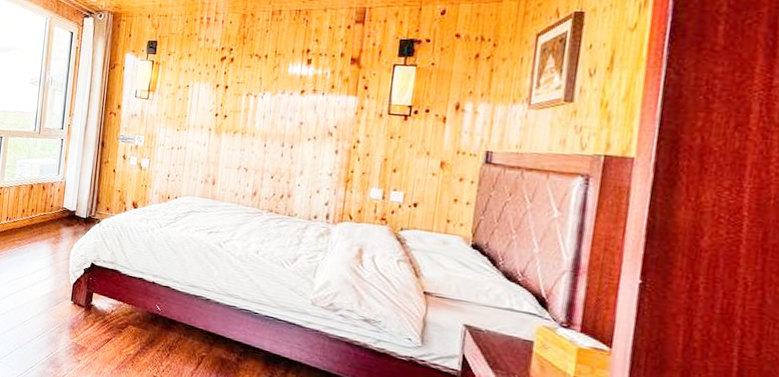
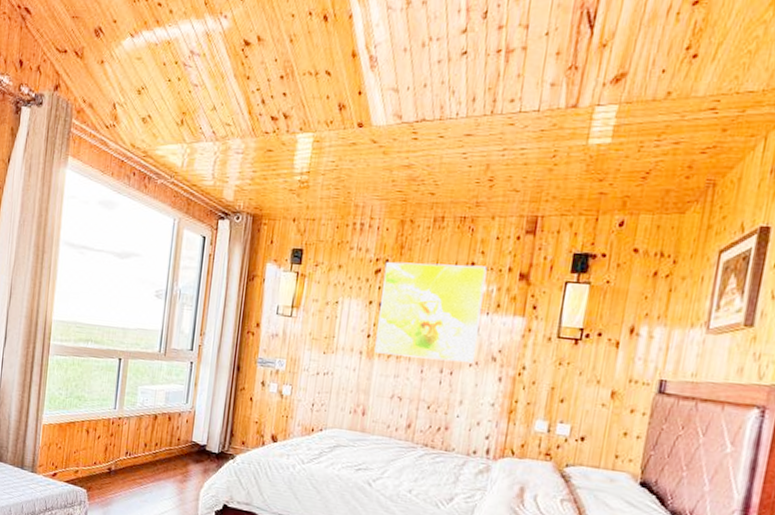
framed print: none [222,50,322,139] -> present [374,261,488,364]

